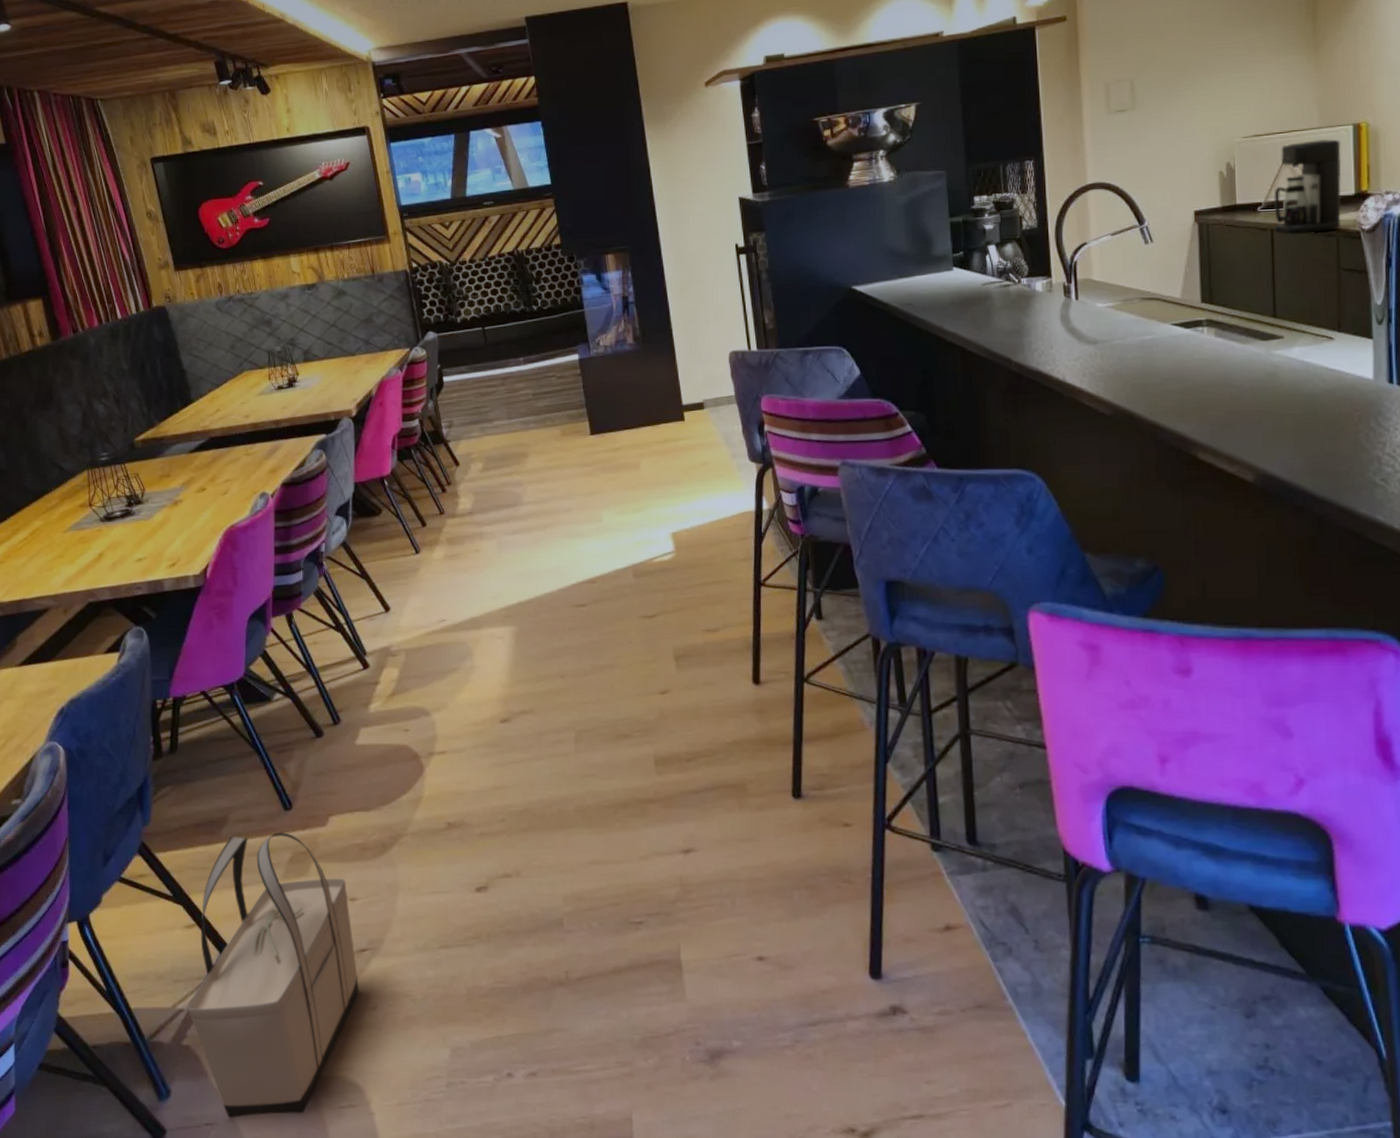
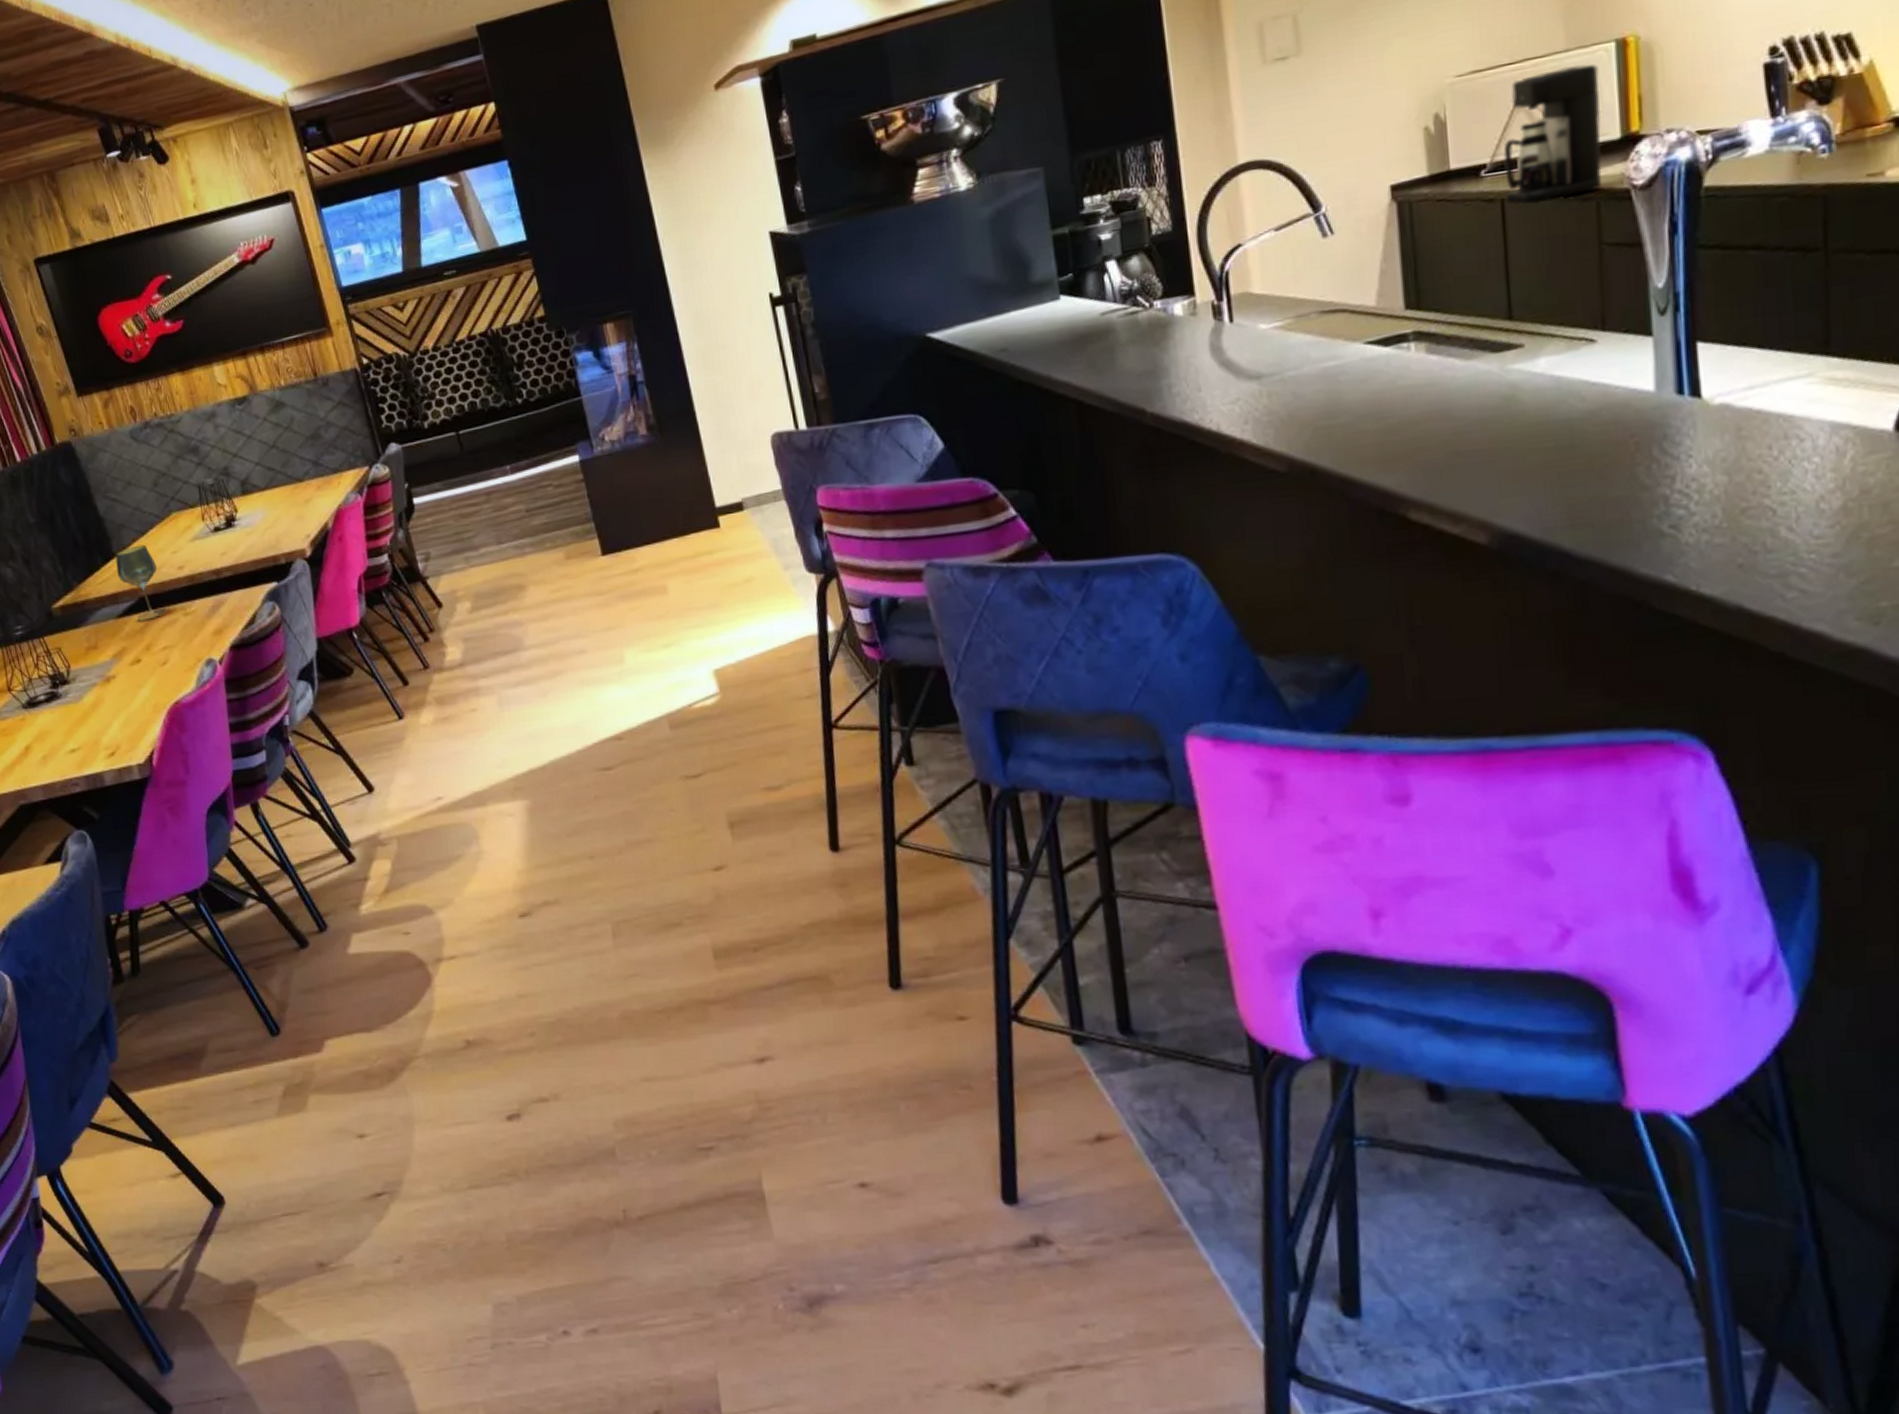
shopping bag: present [188,832,359,1118] -> none [183,1061,379,1391]
wine glass: none [193,395,232,457] -> present [115,544,167,621]

